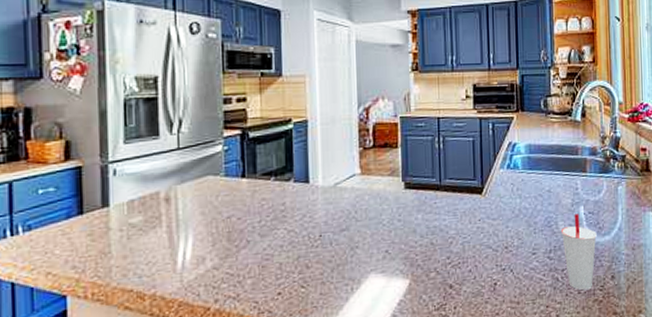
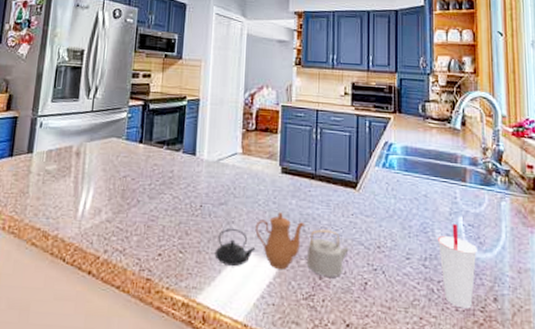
teapot: none [340,229,478,293] -> present [214,212,349,277]

